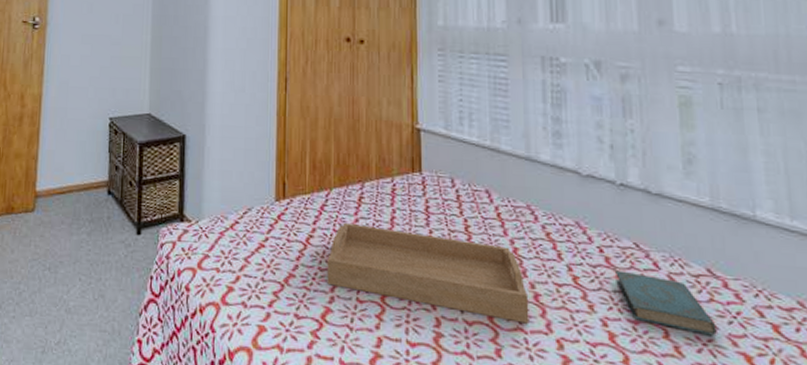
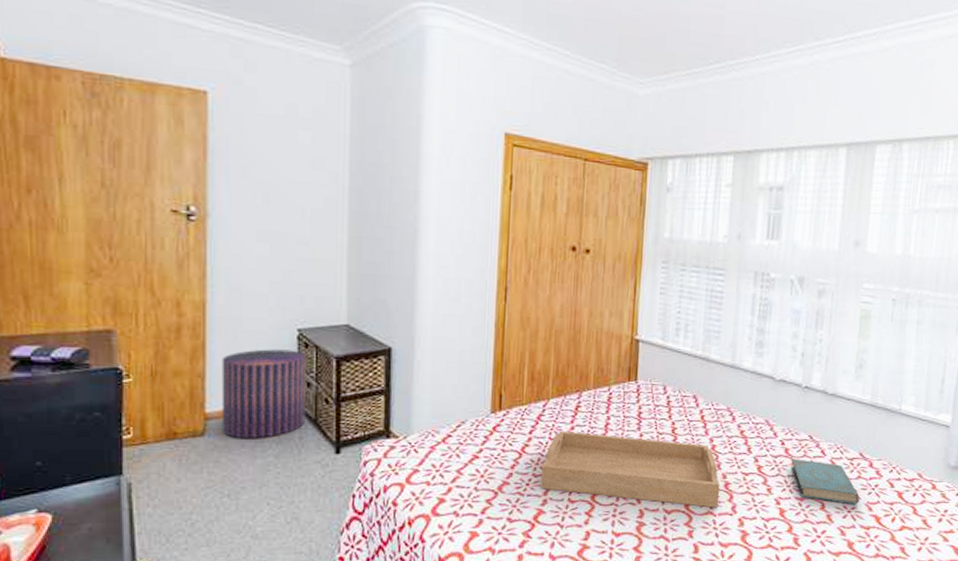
pouf: none [47,135,115,216] -> present [221,349,306,438]

